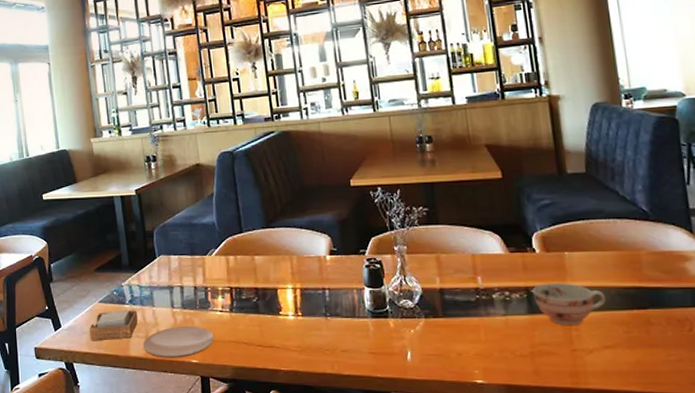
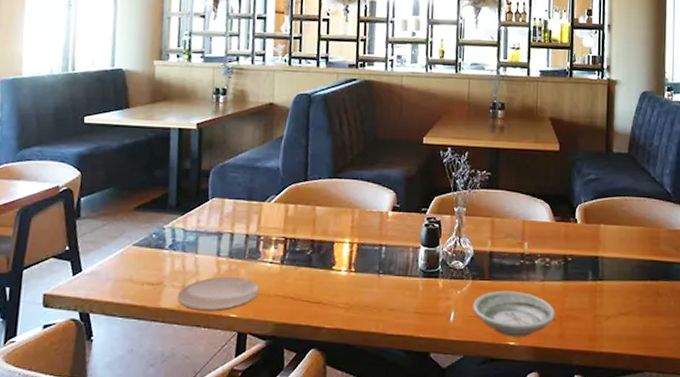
napkin holder: present [89,310,138,340] -> none [115,256,178,289]
saucer: none [429,327,526,375] -> present [472,290,555,337]
teacup: present [532,283,606,326] -> none [569,252,628,293]

